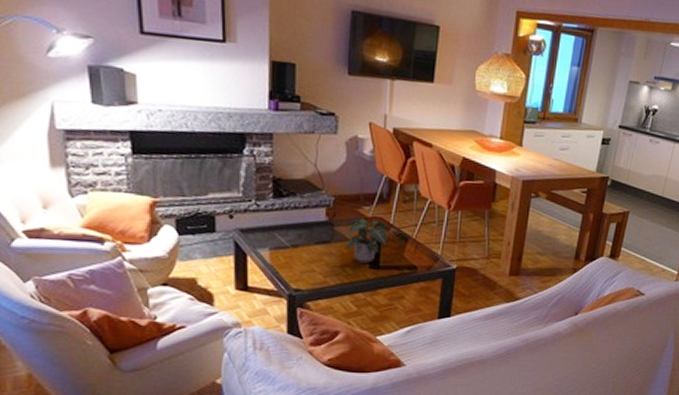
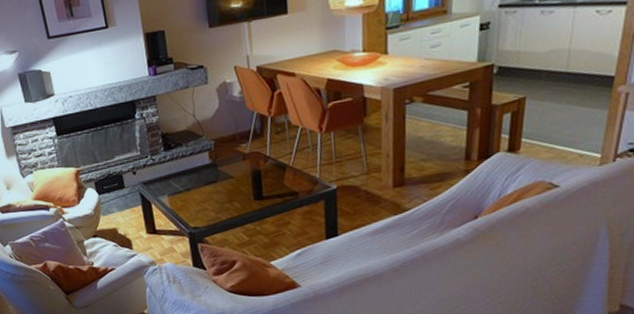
potted plant: present [346,218,391,263] -> none [229,154,269,196]

